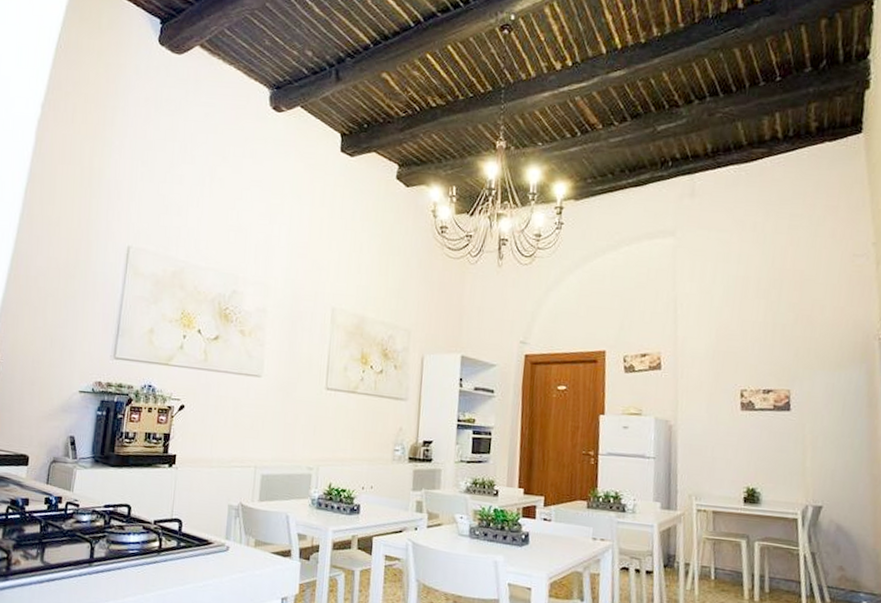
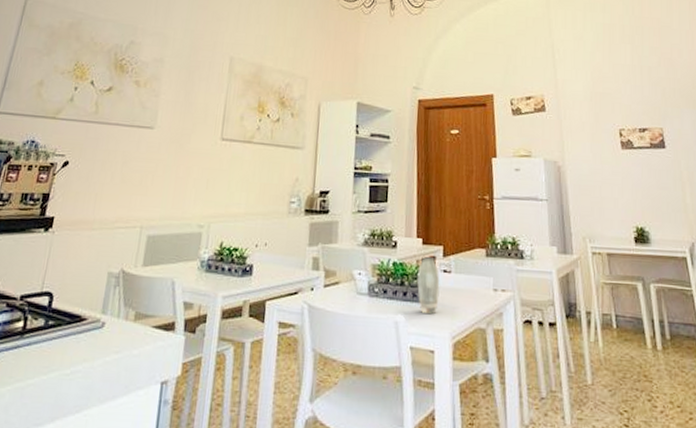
vase: none [517,505,540,556] -> present [417,257,440,314]

